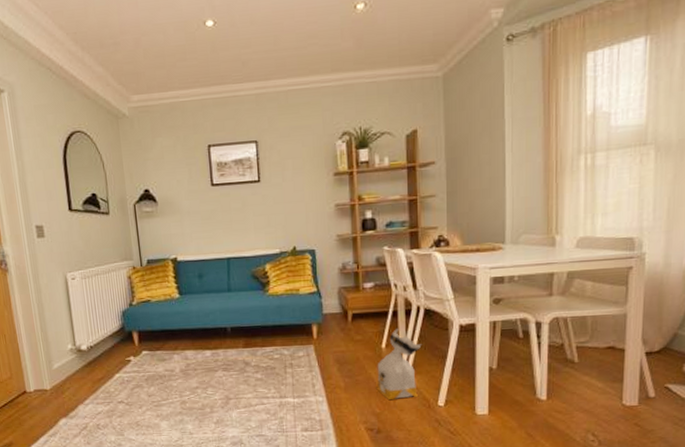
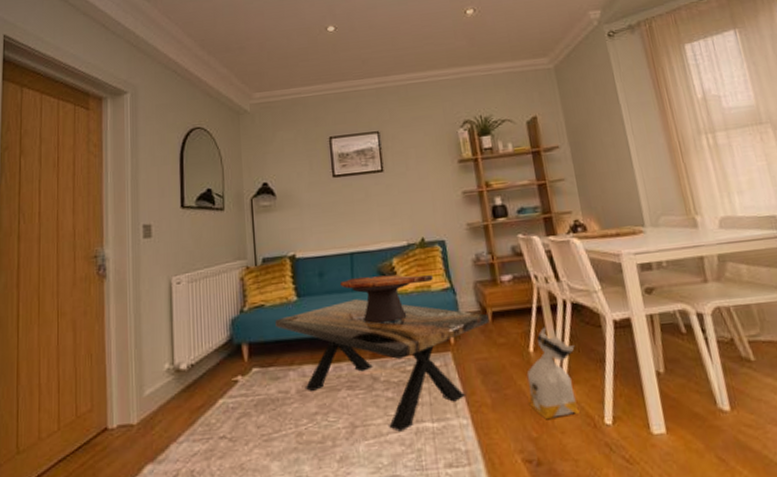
coffee table: none [161,298,349,404] -> present [275,299,490,432]
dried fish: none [217,279,303,320] -> present [339,275,434,324]

